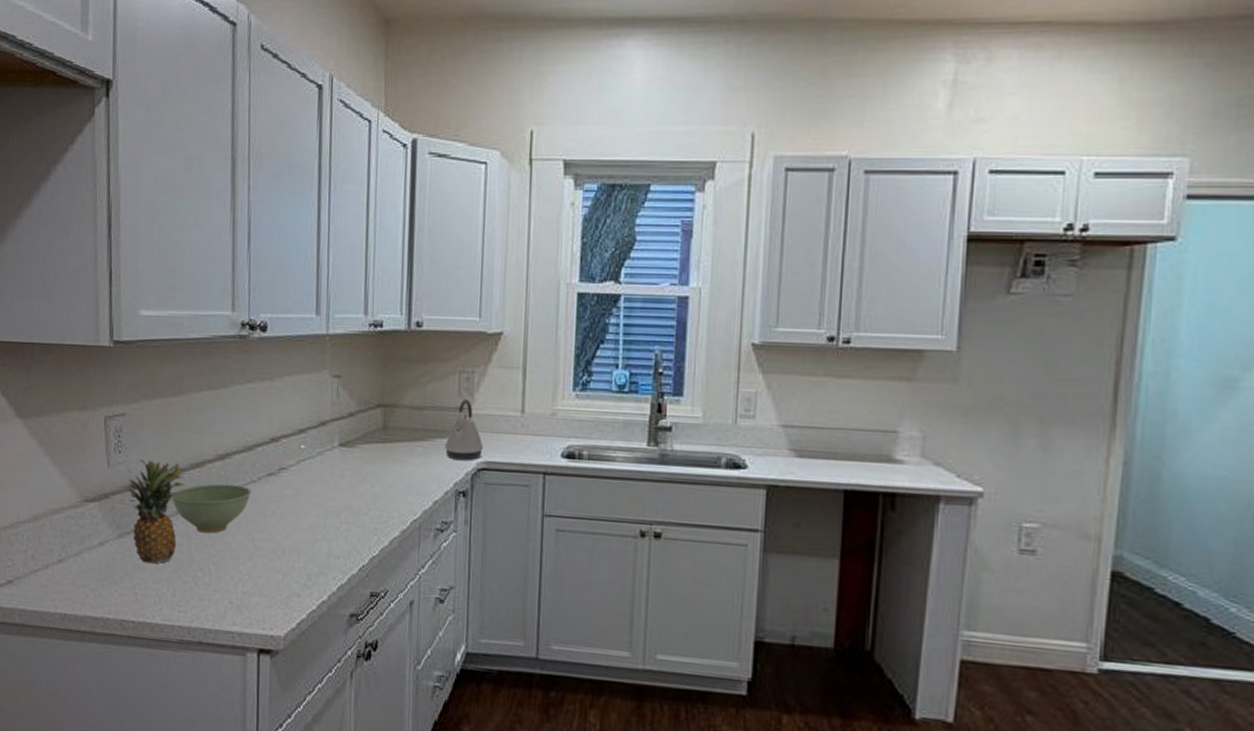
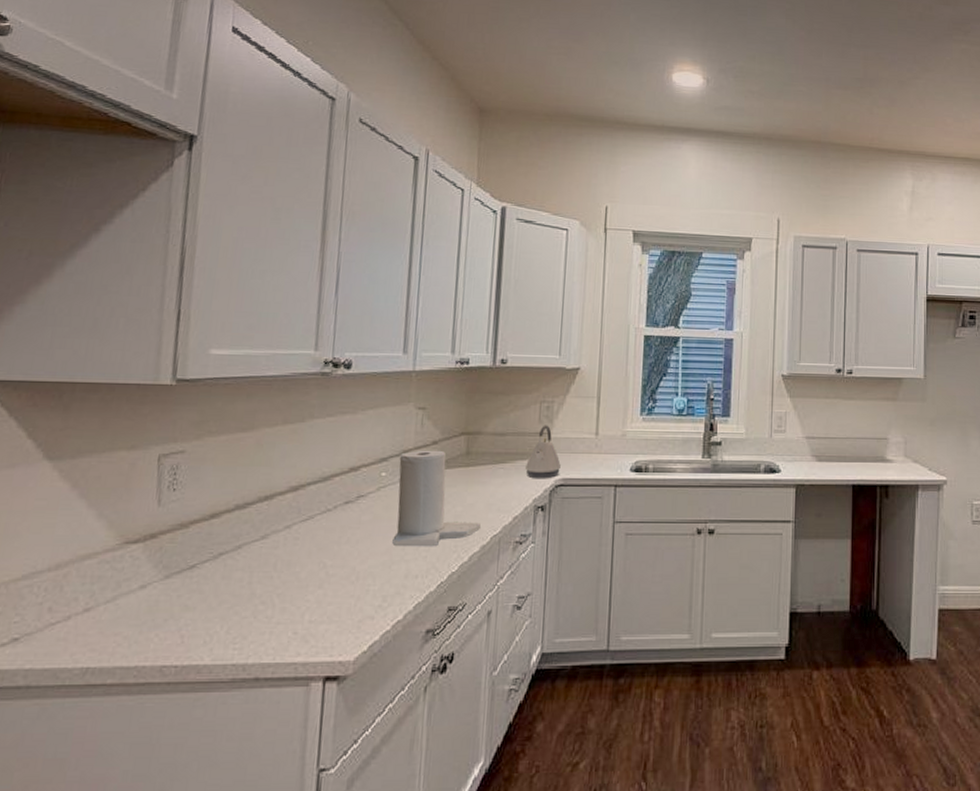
fruit: present [126,459,185,563] -> none [178,496,250,602]
bowl: present [171,484,251,534] -> none [233,514,326,565]
paper towel: none [314,422,400,528] -> present [392,450,481,547]

